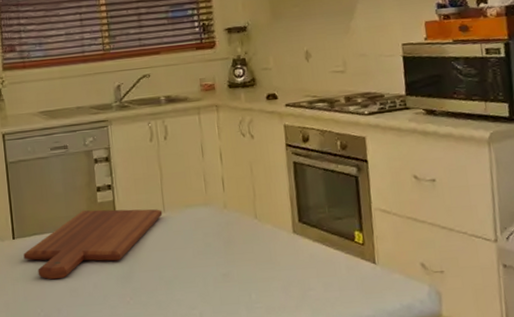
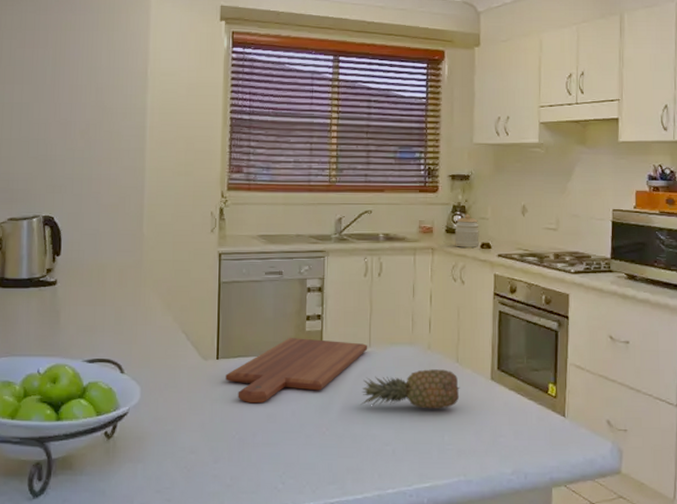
fruit: none [161,227,263,271] -> present [360,369,460,409]
jar: none [237,66,265,102] -> present [455,214,479,248]

